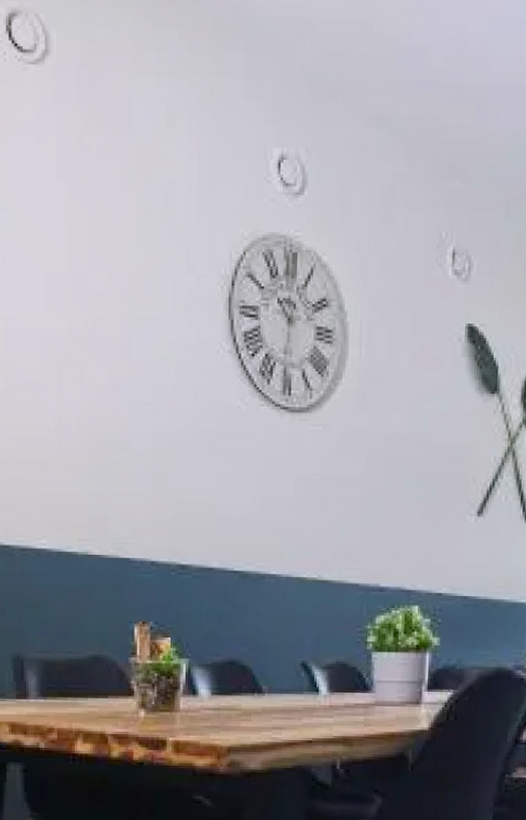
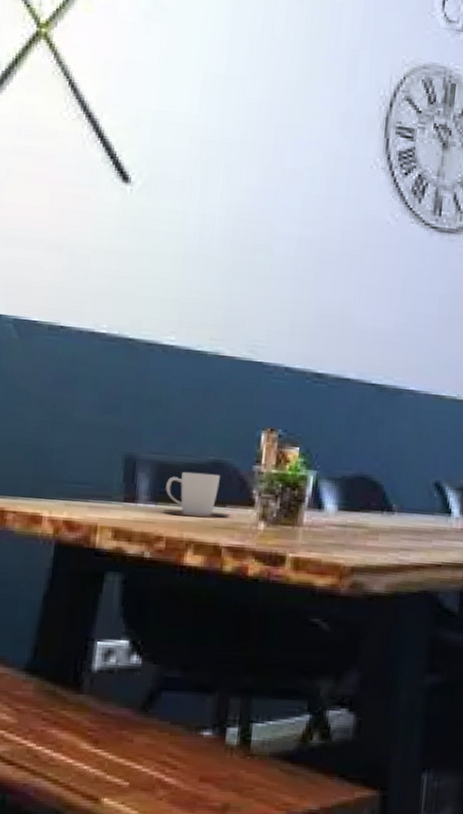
cup: none [52,667,113,709] -> present [163,471,231,517]

